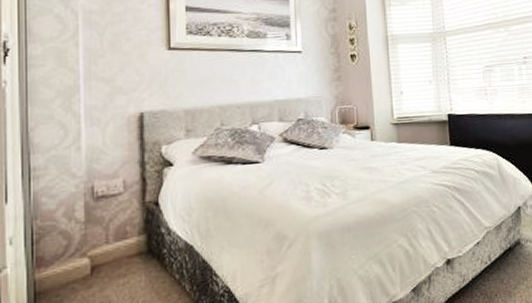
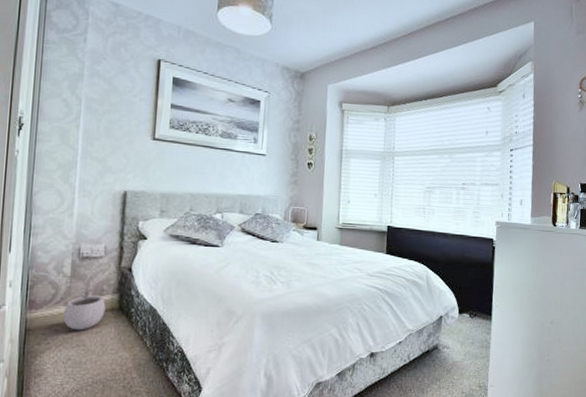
plant pot: none [80,232,132,285] -> present [63,288,106,330]

